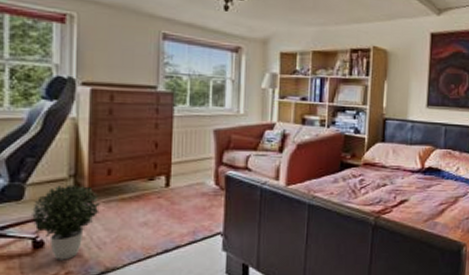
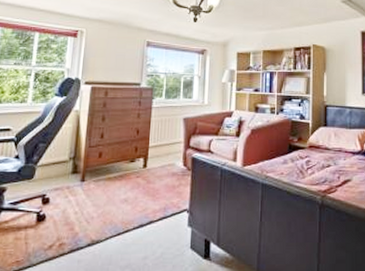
potted plant: present [32,184,100,260] -> none [38,166,92,233]

